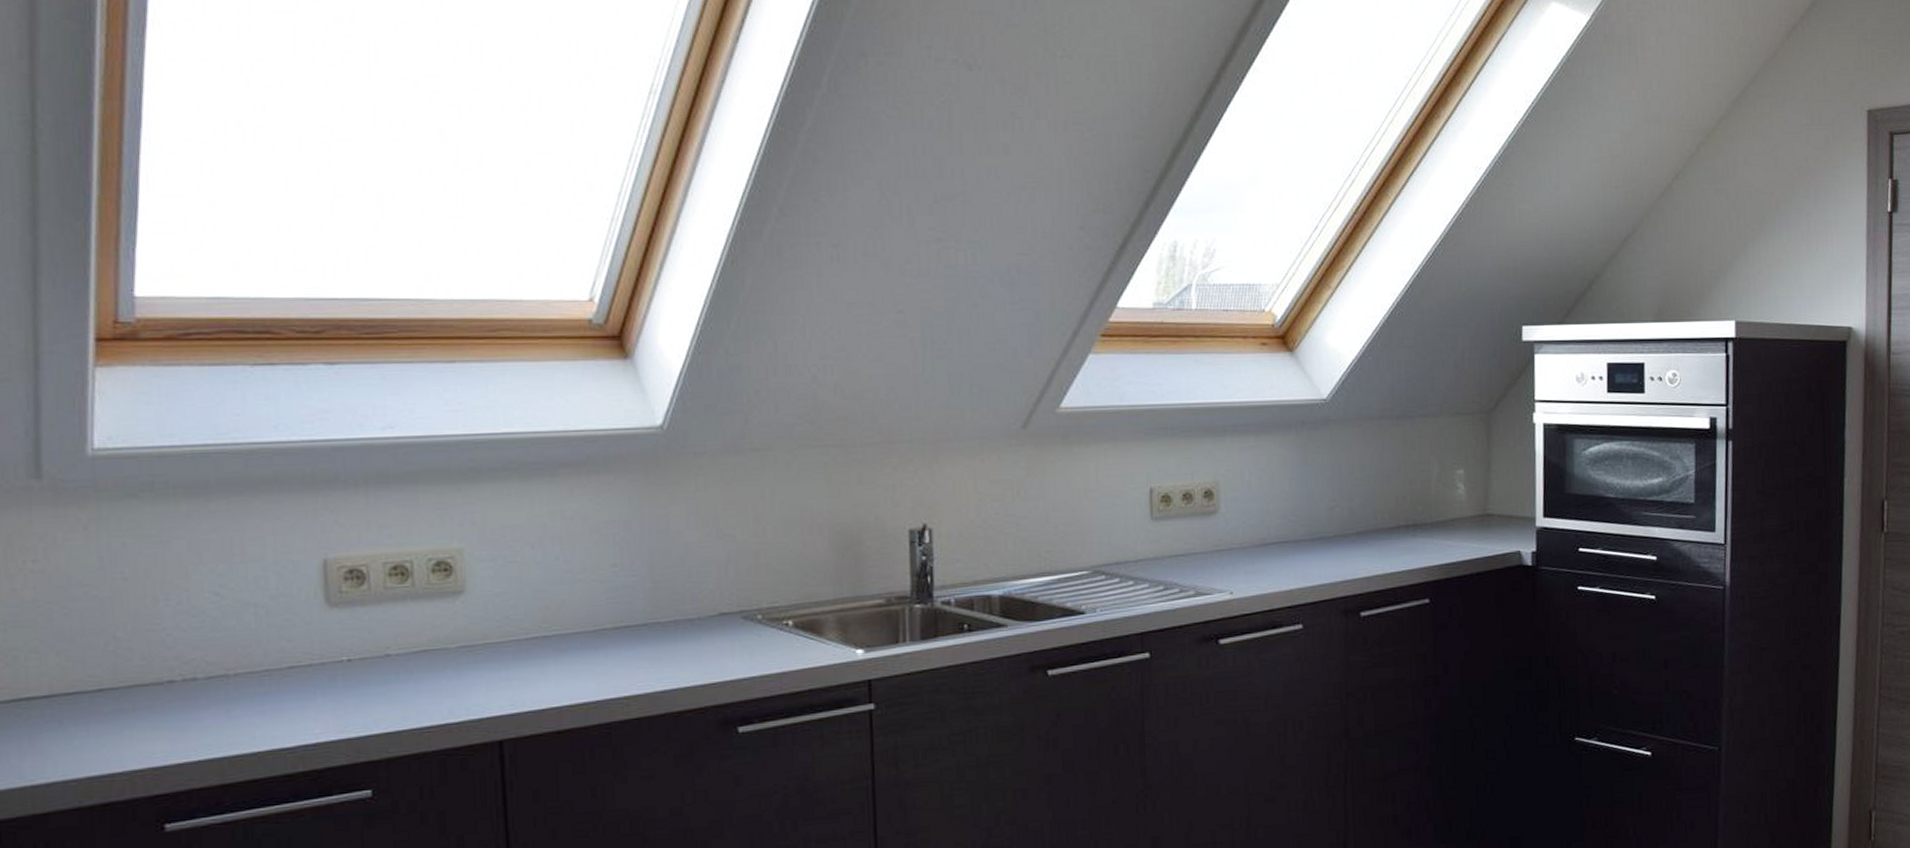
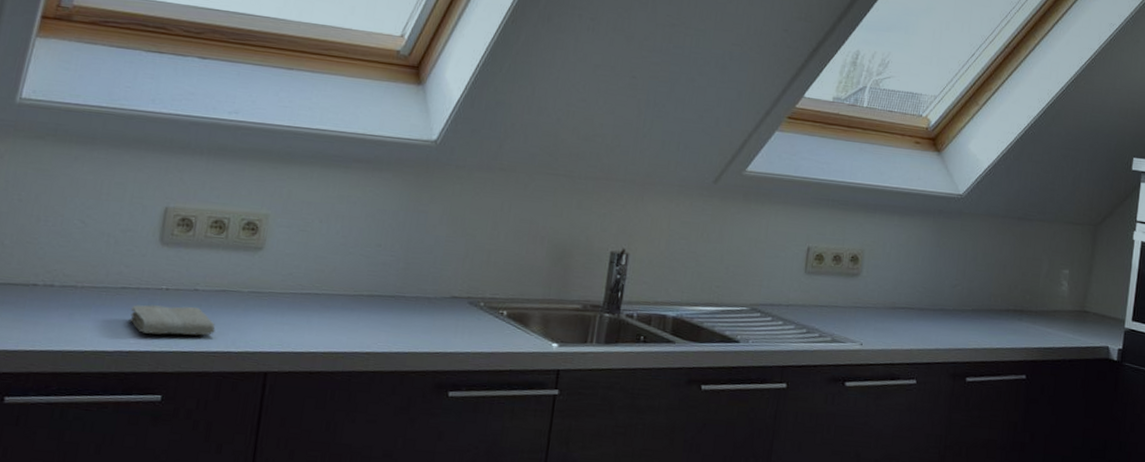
washcloth: none [306,677,424,719] -> present [130,304,215,336]

